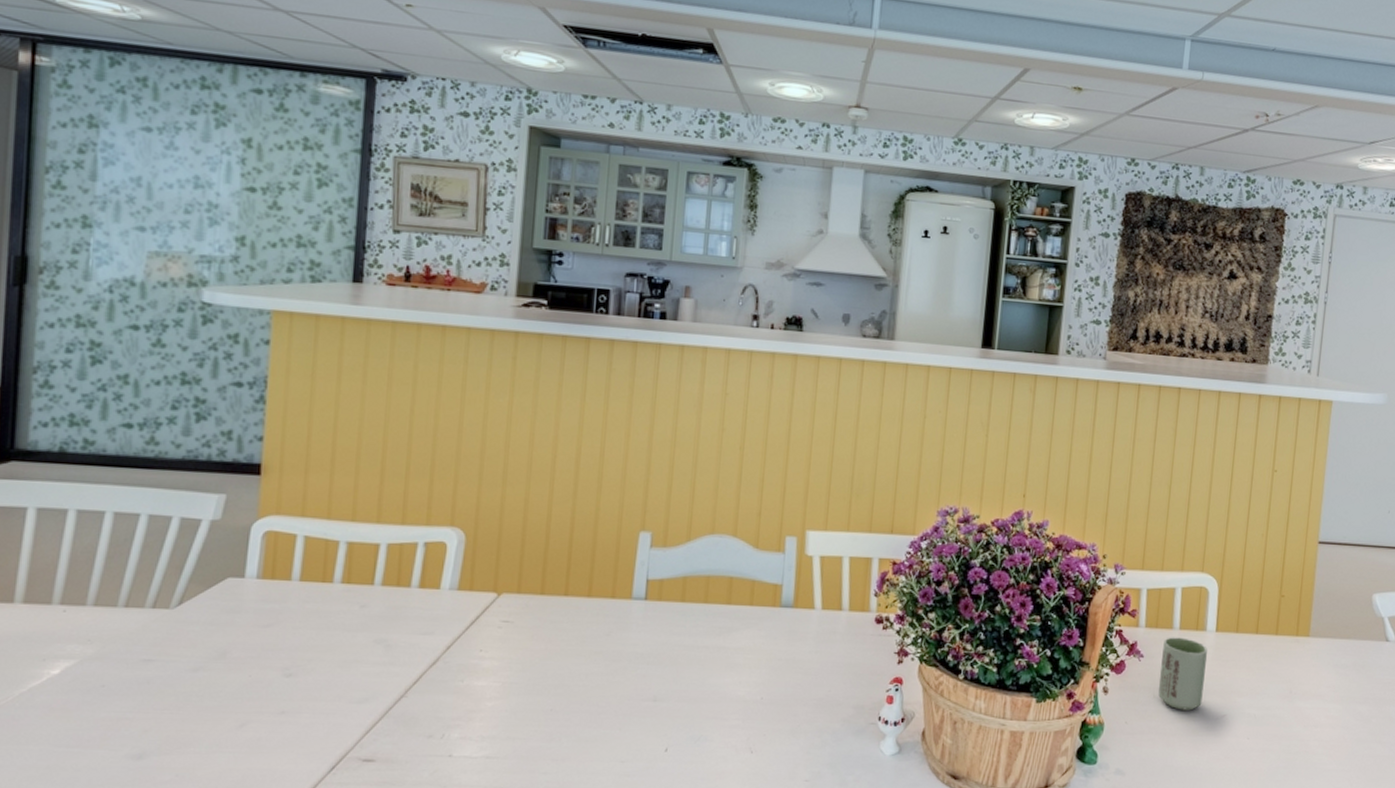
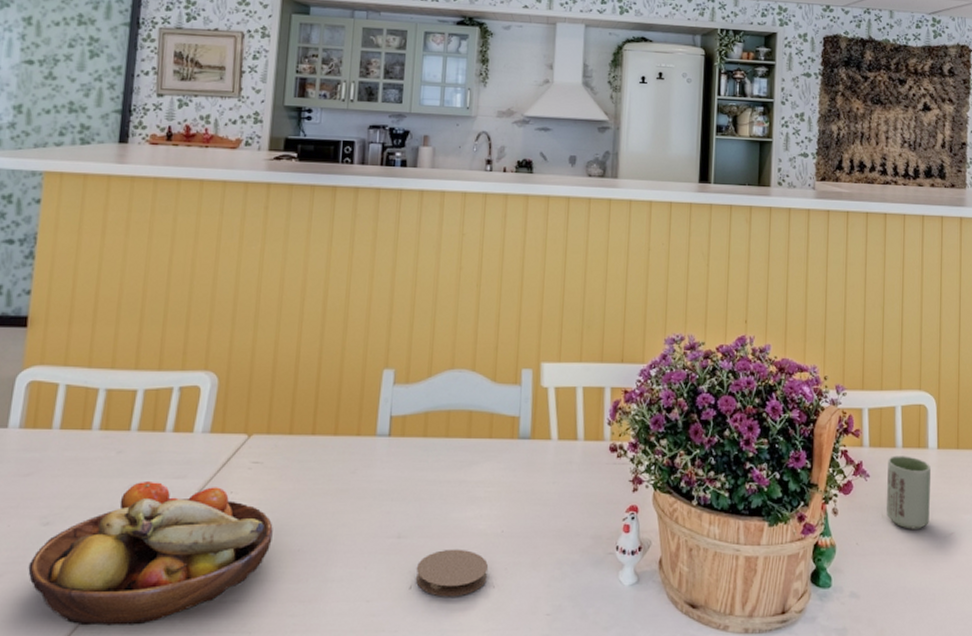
fruit bowl: none [272,635,525,777] -> present [28,480,273,626]
coaster: none [671,713,747,761] -> present [415,549,489,597]

